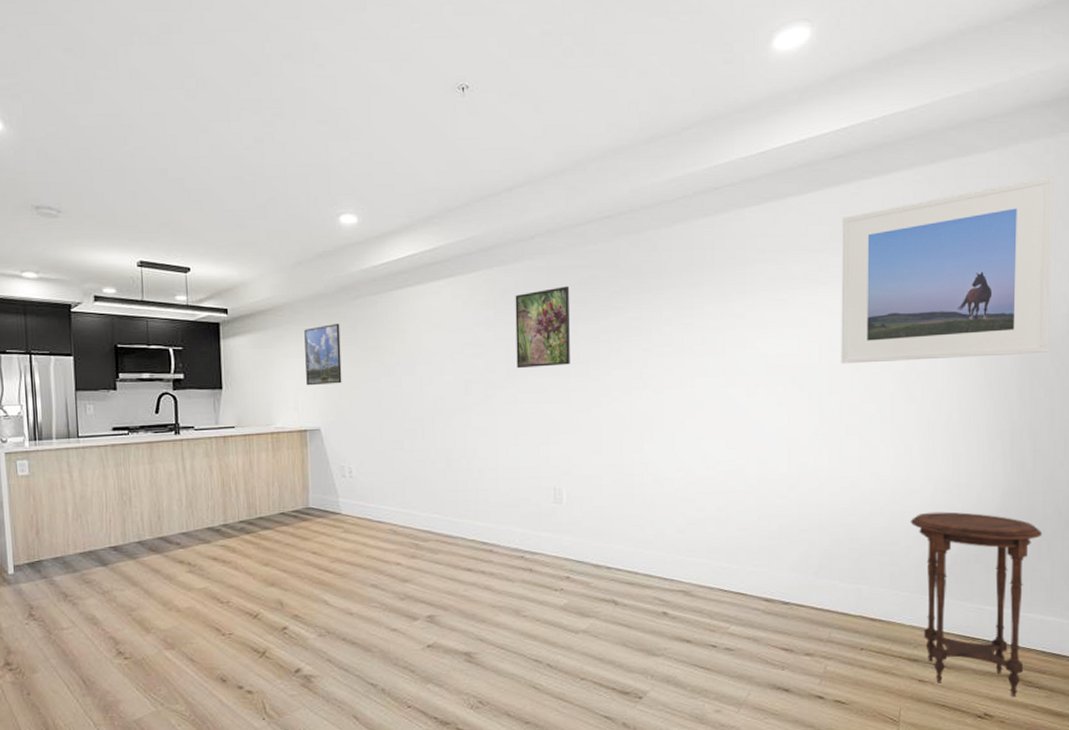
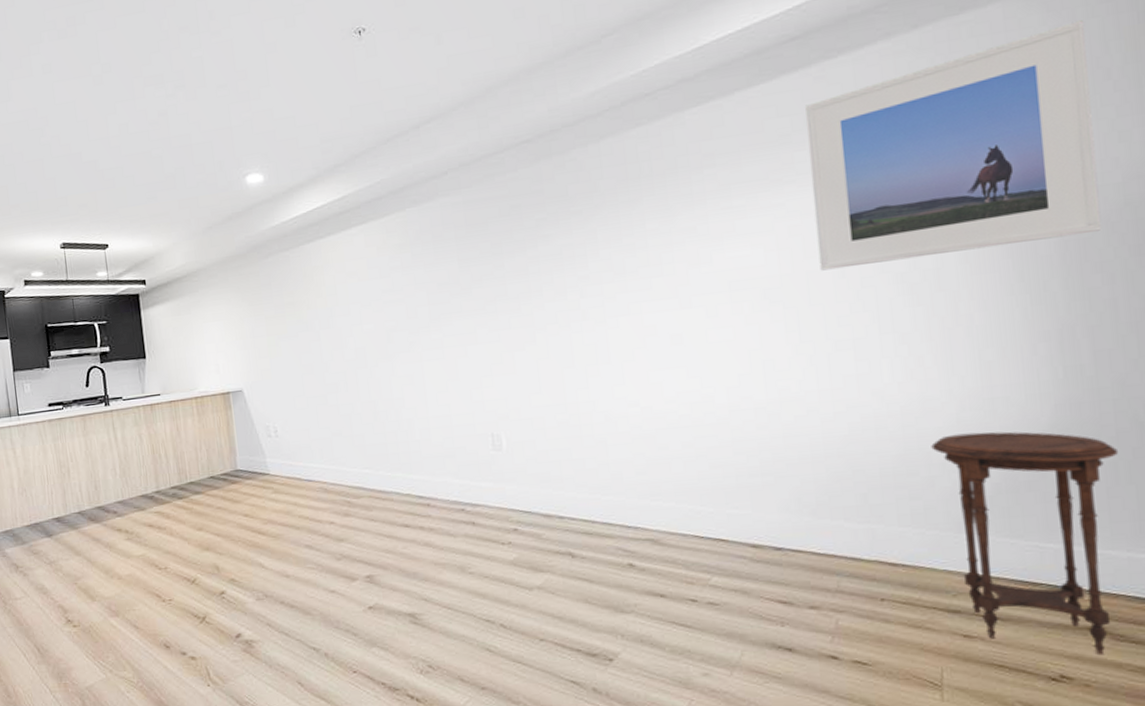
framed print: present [304,323,342,386] -> none [220,282,261,348]
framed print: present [515,286,570,369] -> none [432,219,498,311]

